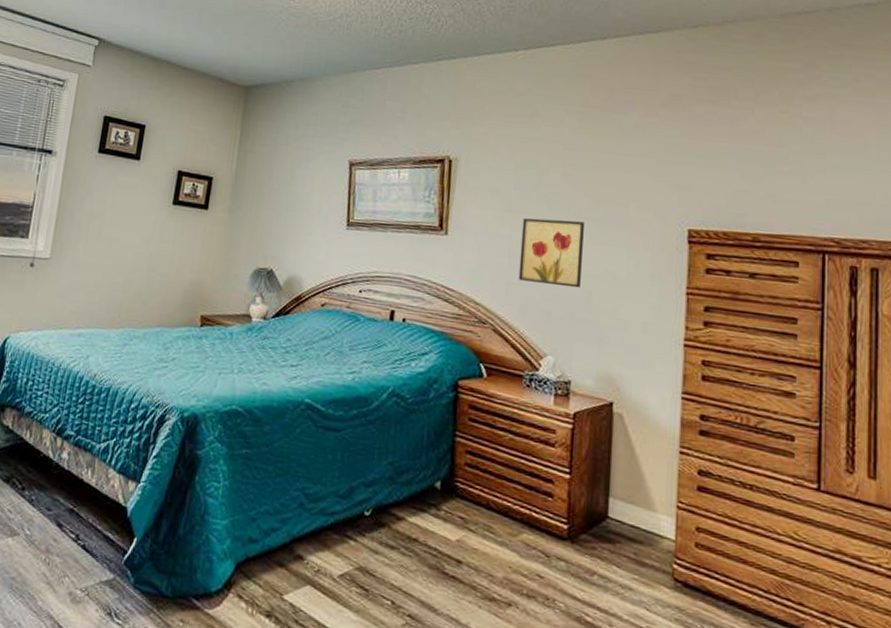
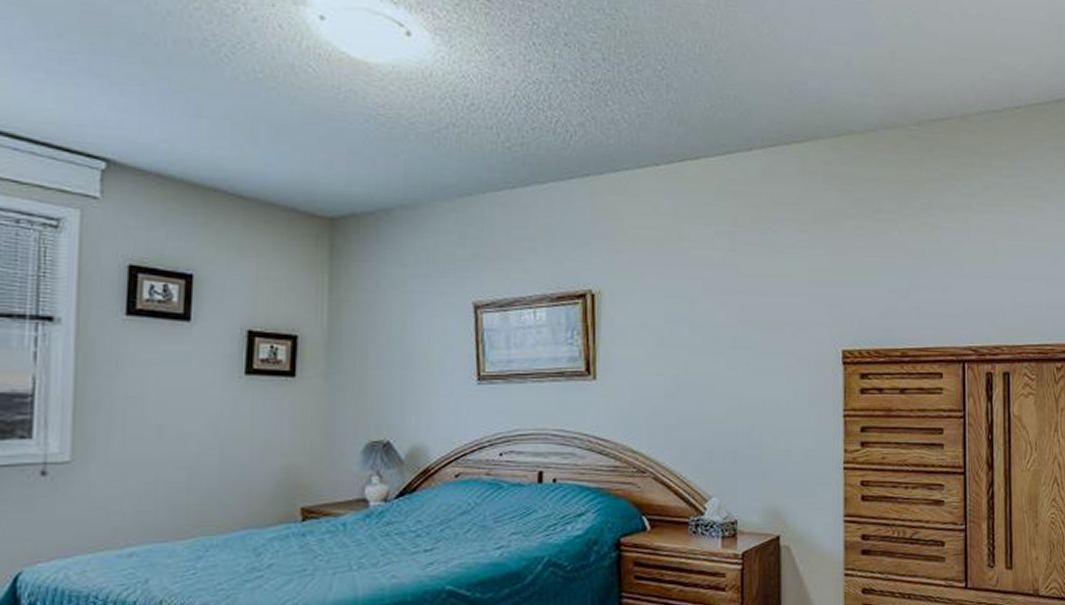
wall art: present [518,218,584,288] -> none [676,351,741,423]

